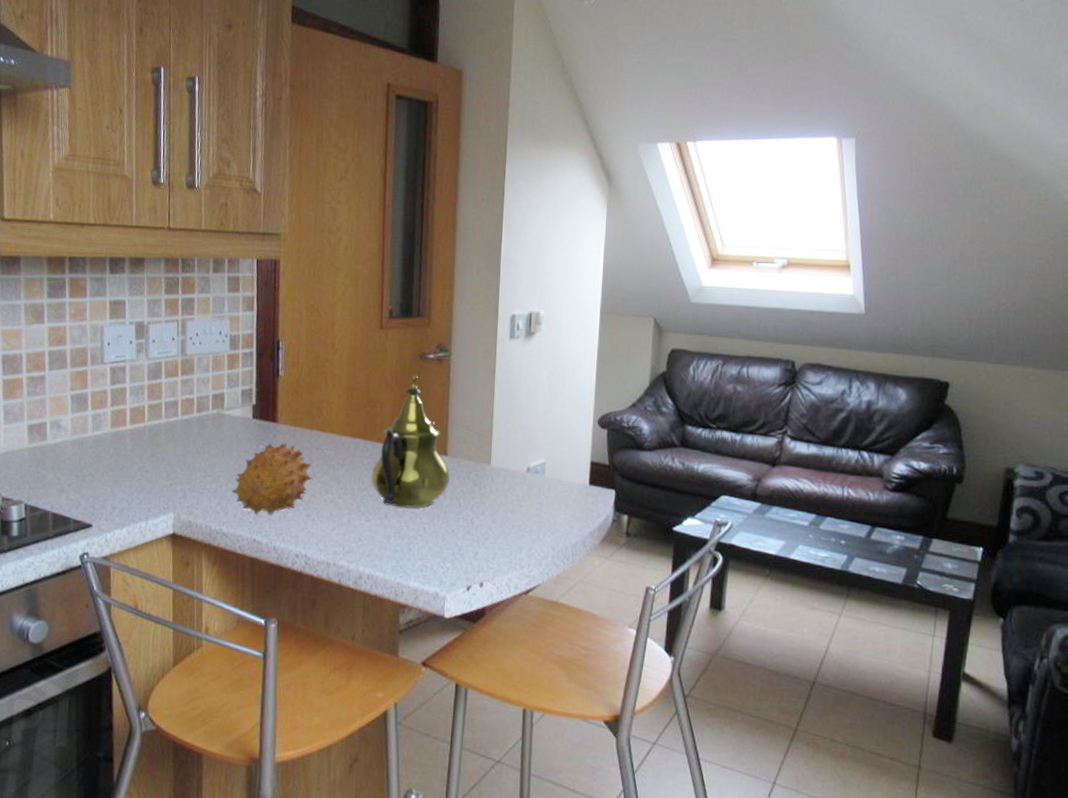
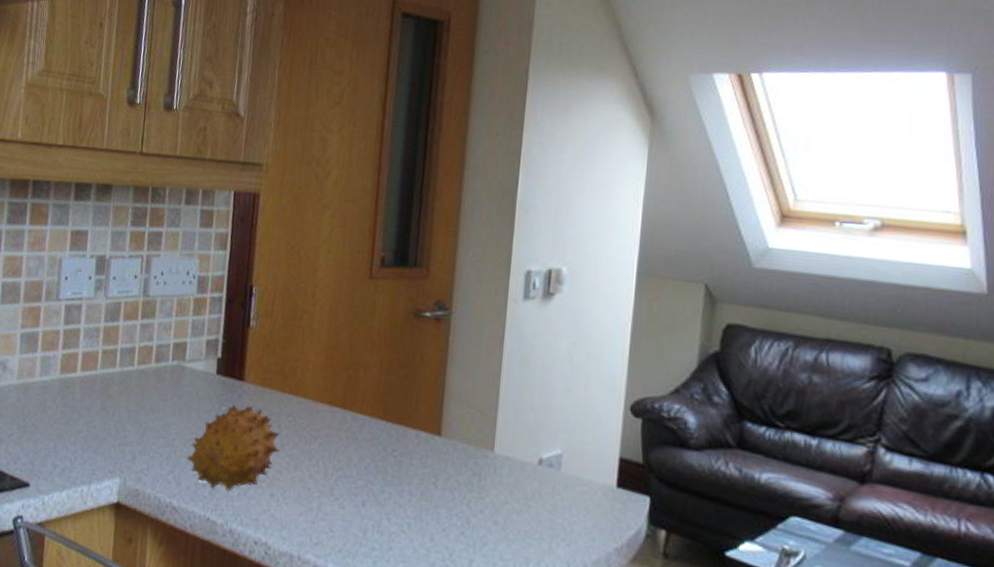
teapot: present [371,374,450,508] -> none [348,334,443,498]

